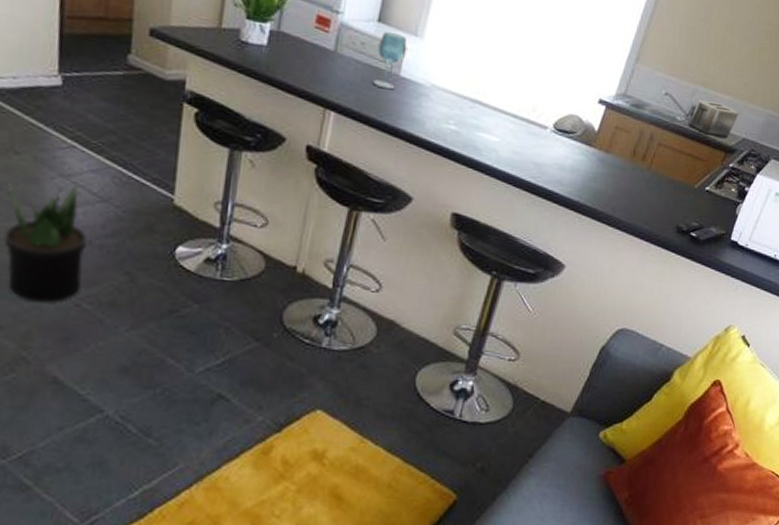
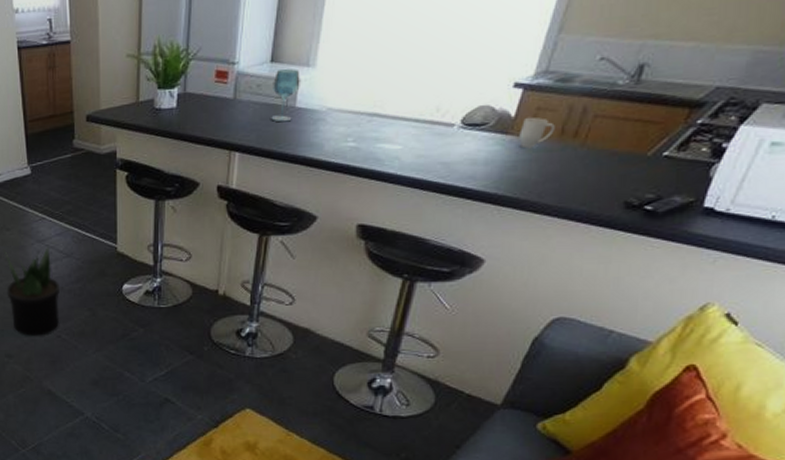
mug: none [600,133,629,164] -> present [519,117,555,149]
toaster: present [688,100,739,138] -> none [635,52,709,95]

